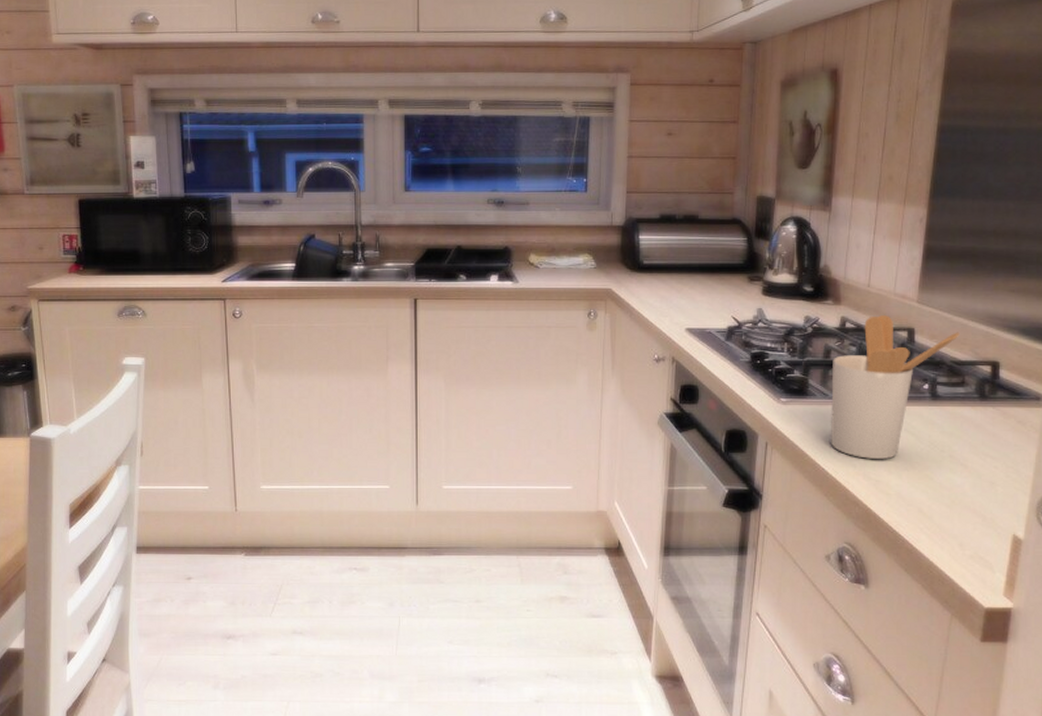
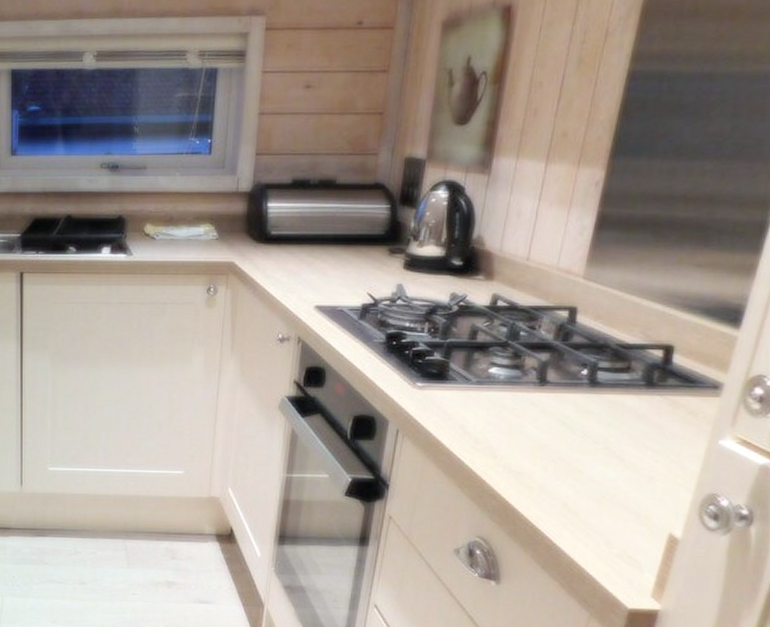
utensil holder: present [831,315,960,459] -> none [470,293,630,450]

